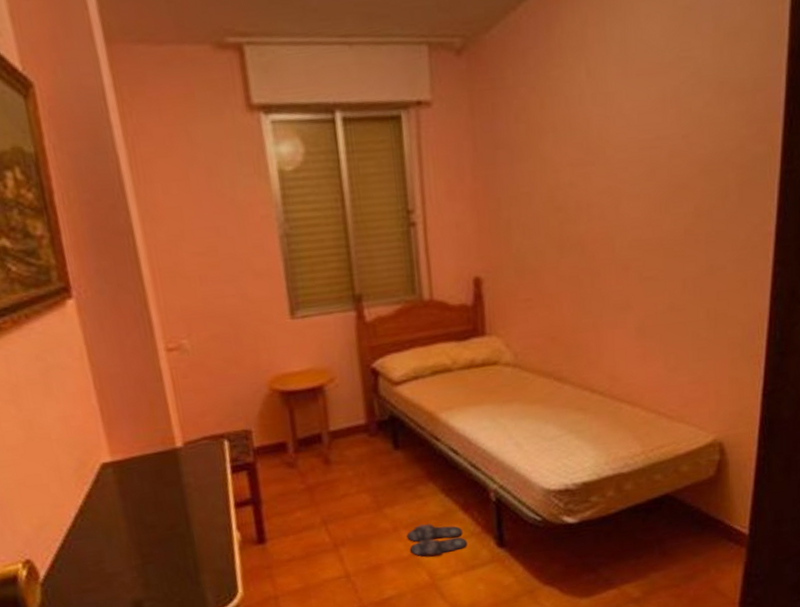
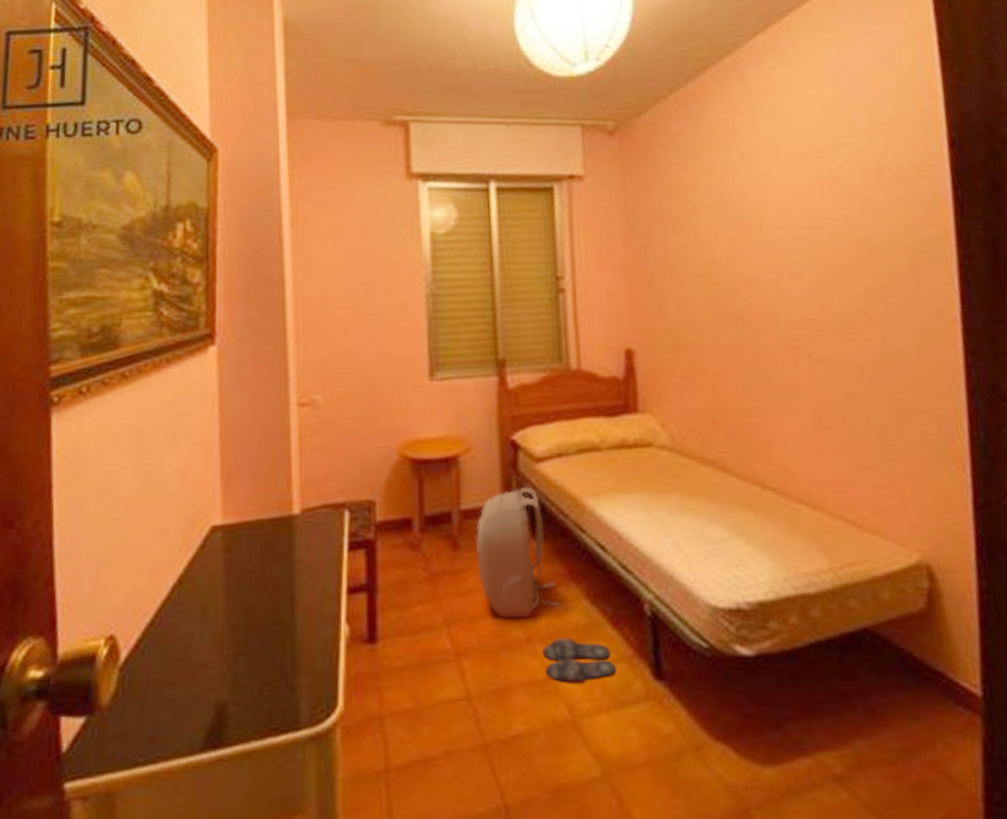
backpack: none [344,407,421,514] -> present [476,486,561,618]

